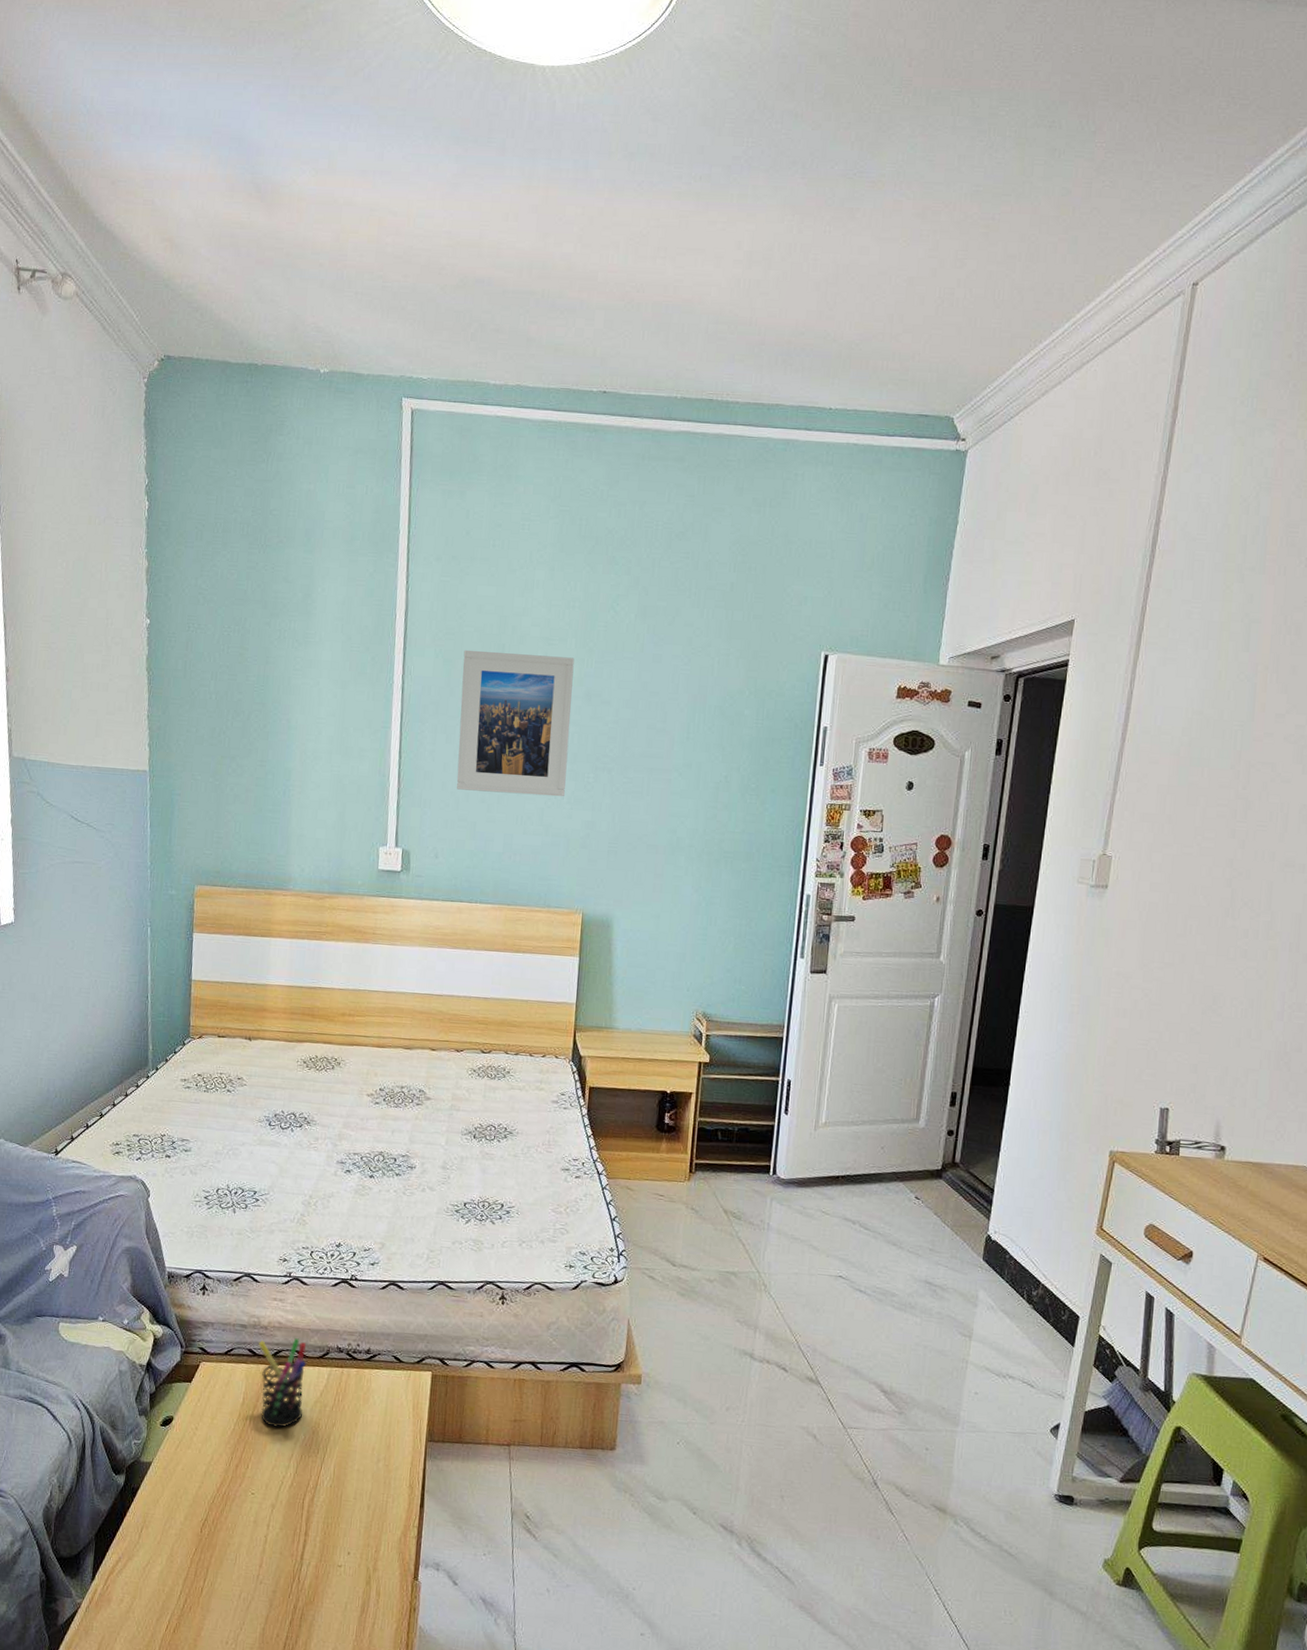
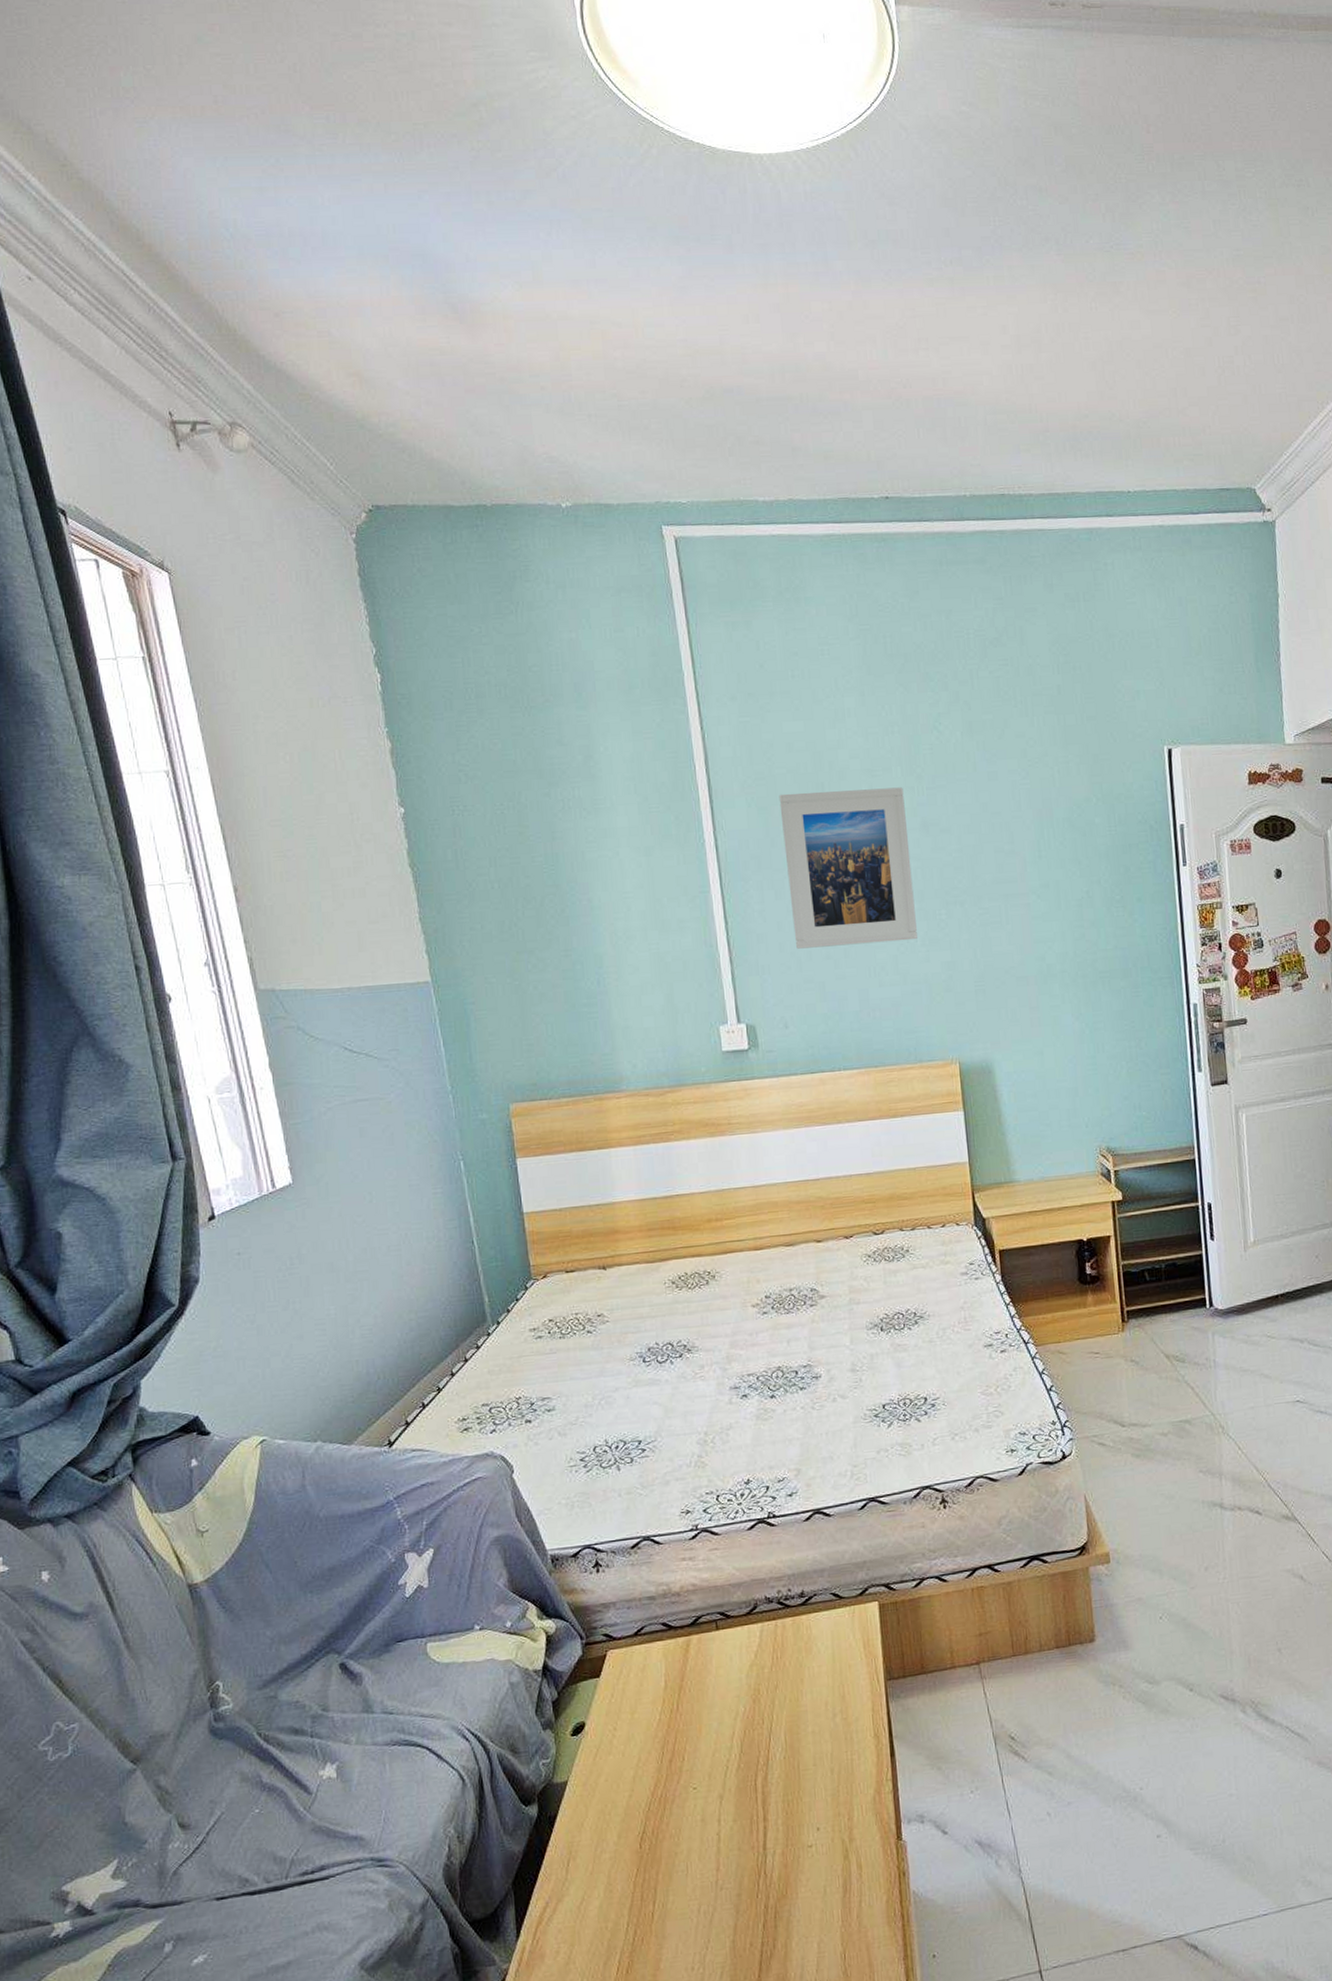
pen holder: present [259,1338,307,1428] -> none [673,1598,738,1707]

